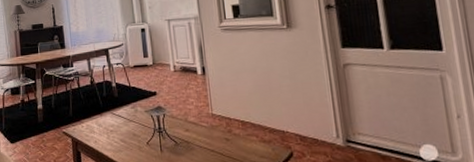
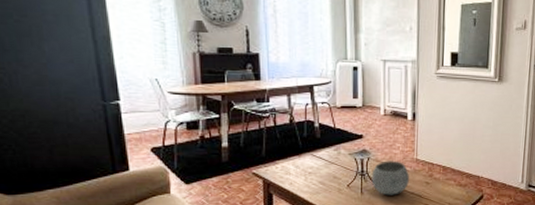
bowl: none [168,116,208,153] -> present [371,160,409,196]

